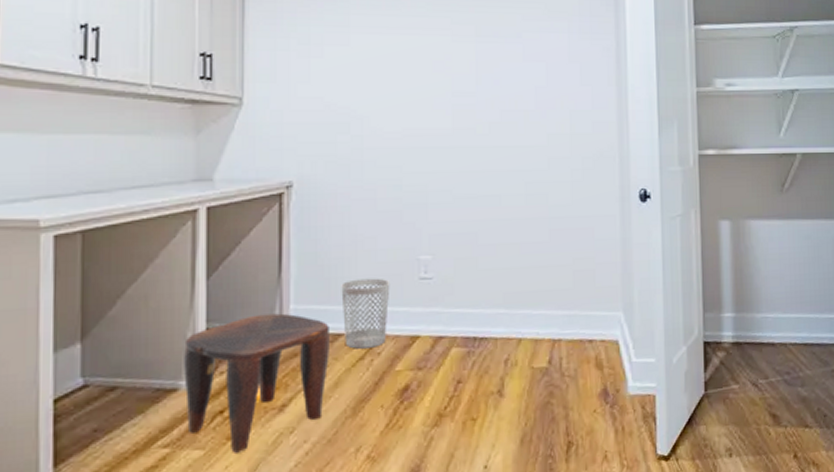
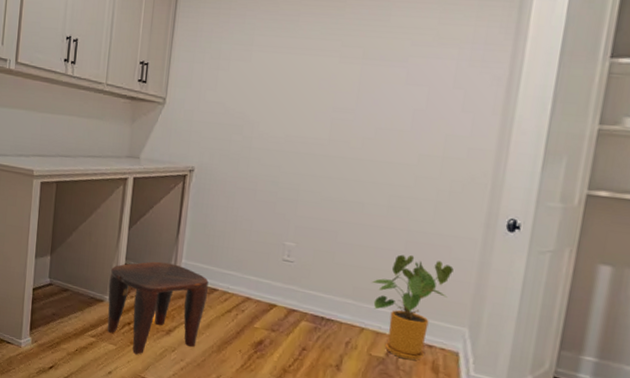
wastebasket: present [341,278,390,349] -> none [218,250,259,306]
house plant: none [522,244,599,363] -> present [372,254,454,360]

